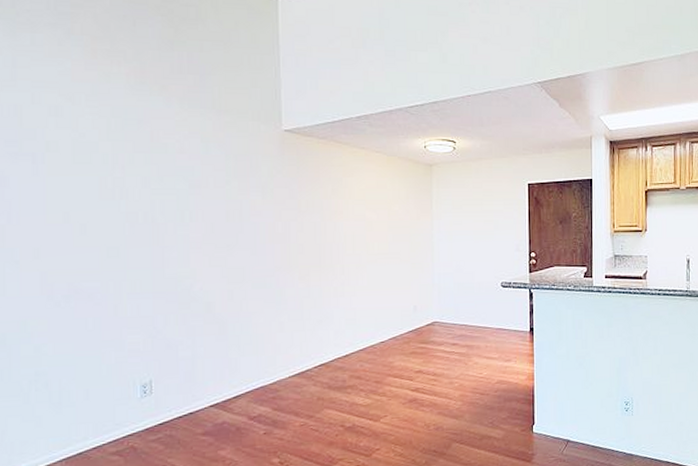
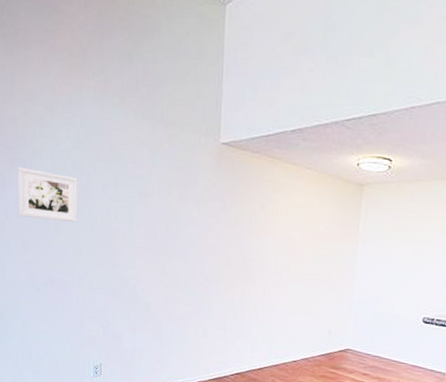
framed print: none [23,163,111,222] -> present [17,167,78,223]

